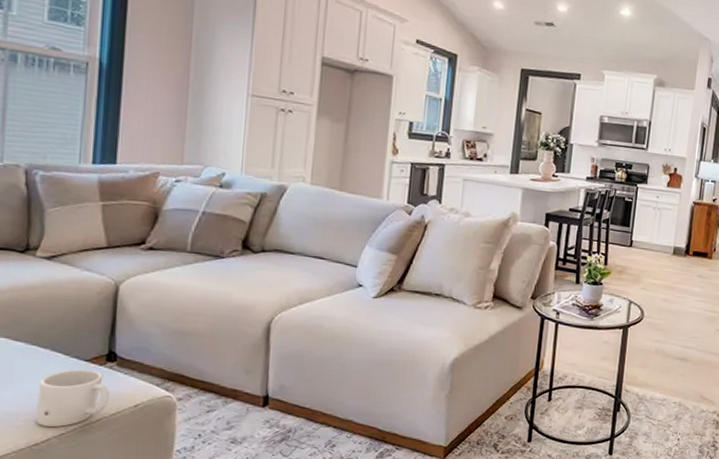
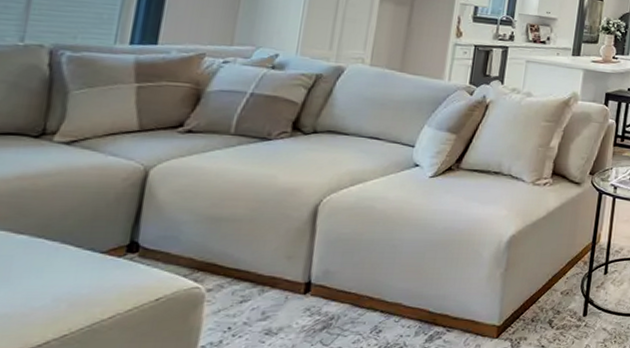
mug: present [34,369,110,427] -> none [32,263,128,328]

